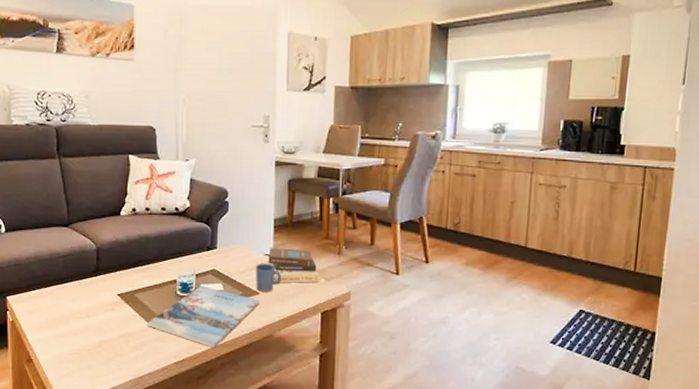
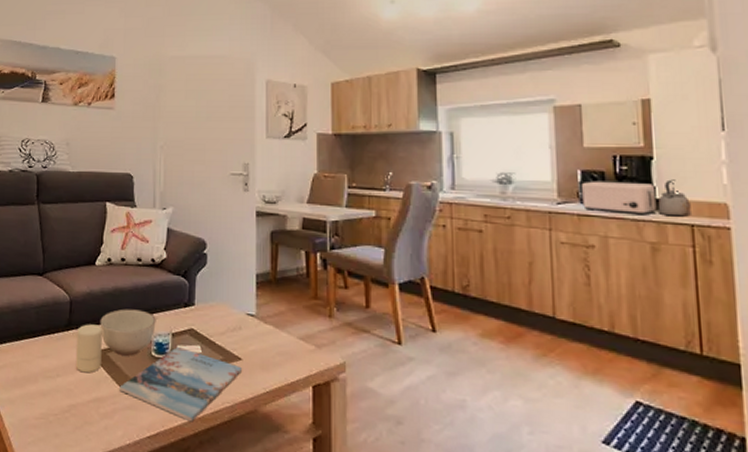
candle: none [104,269,130,313] -> present [75,324,102,373]
bowl: none [127,254,181,296] -> present [100,308,156,356]
mug: present [255,263,281,292] -> none [236,323,265,358]
books: present [260,248,319,283] -> none [242,307,309,350]
toaster: none [561,129,622,159] -> present [582,181,657,216]
kettle: none [620,128,647,161] -> present [657,179,691,218]

